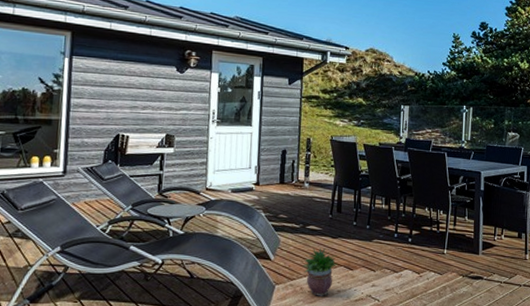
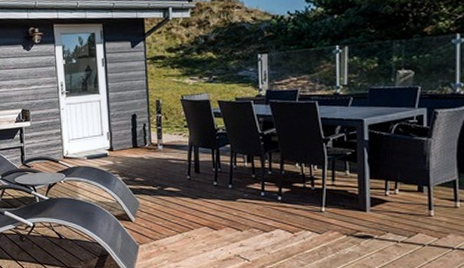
potted plant: present [302,247,338,297] -> none [164,209,201,257]

